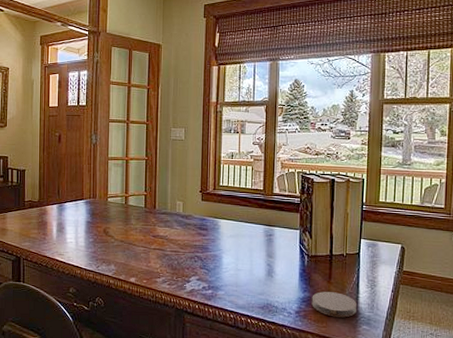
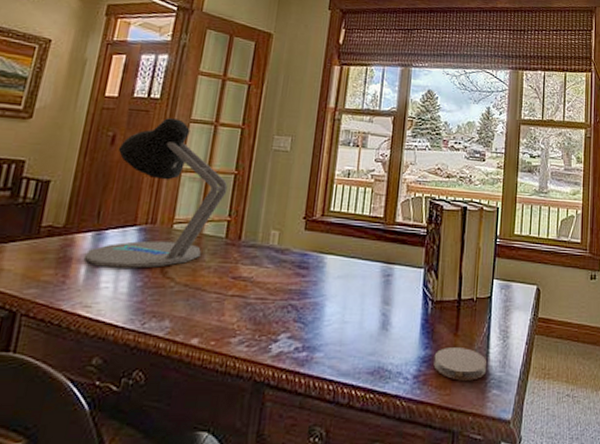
desk lamp: none [54,120,142,229] -> present [83,118,228,268]

